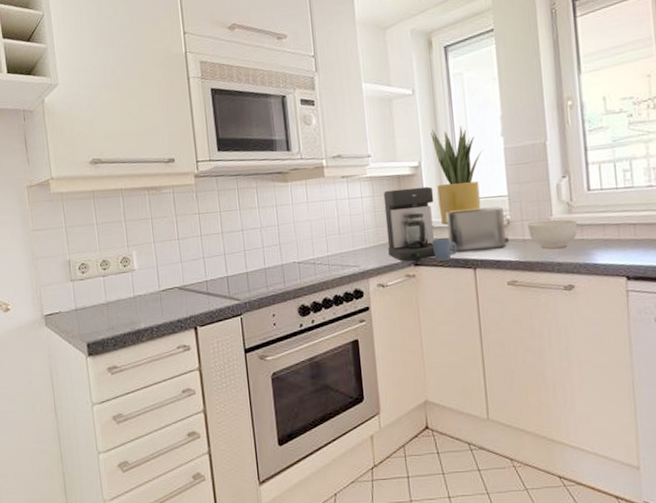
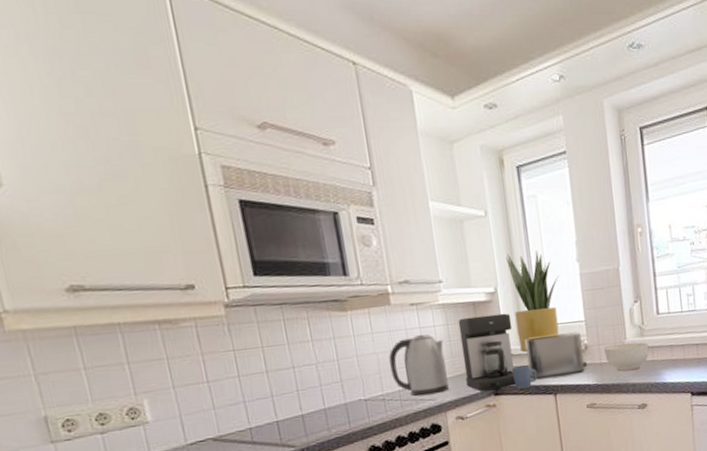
kettle: none [320,204,373,262] -> present [389,334,449,396]

